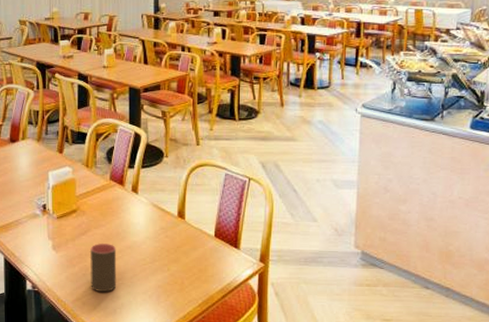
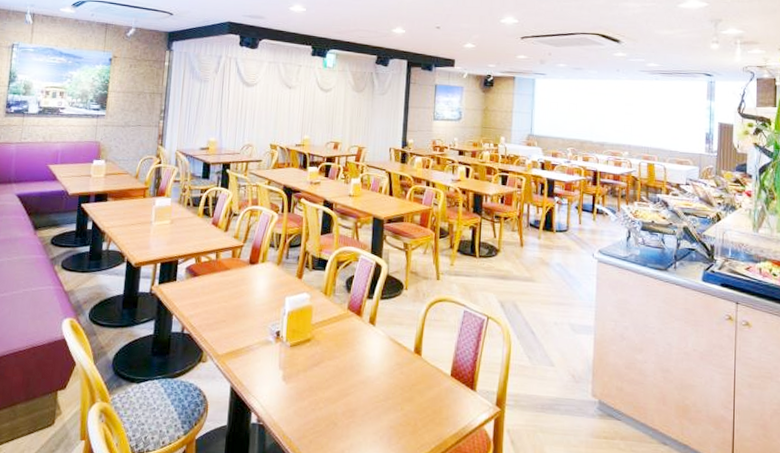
cup: present [89,244,117,293] -> none [319,376,349,431]

